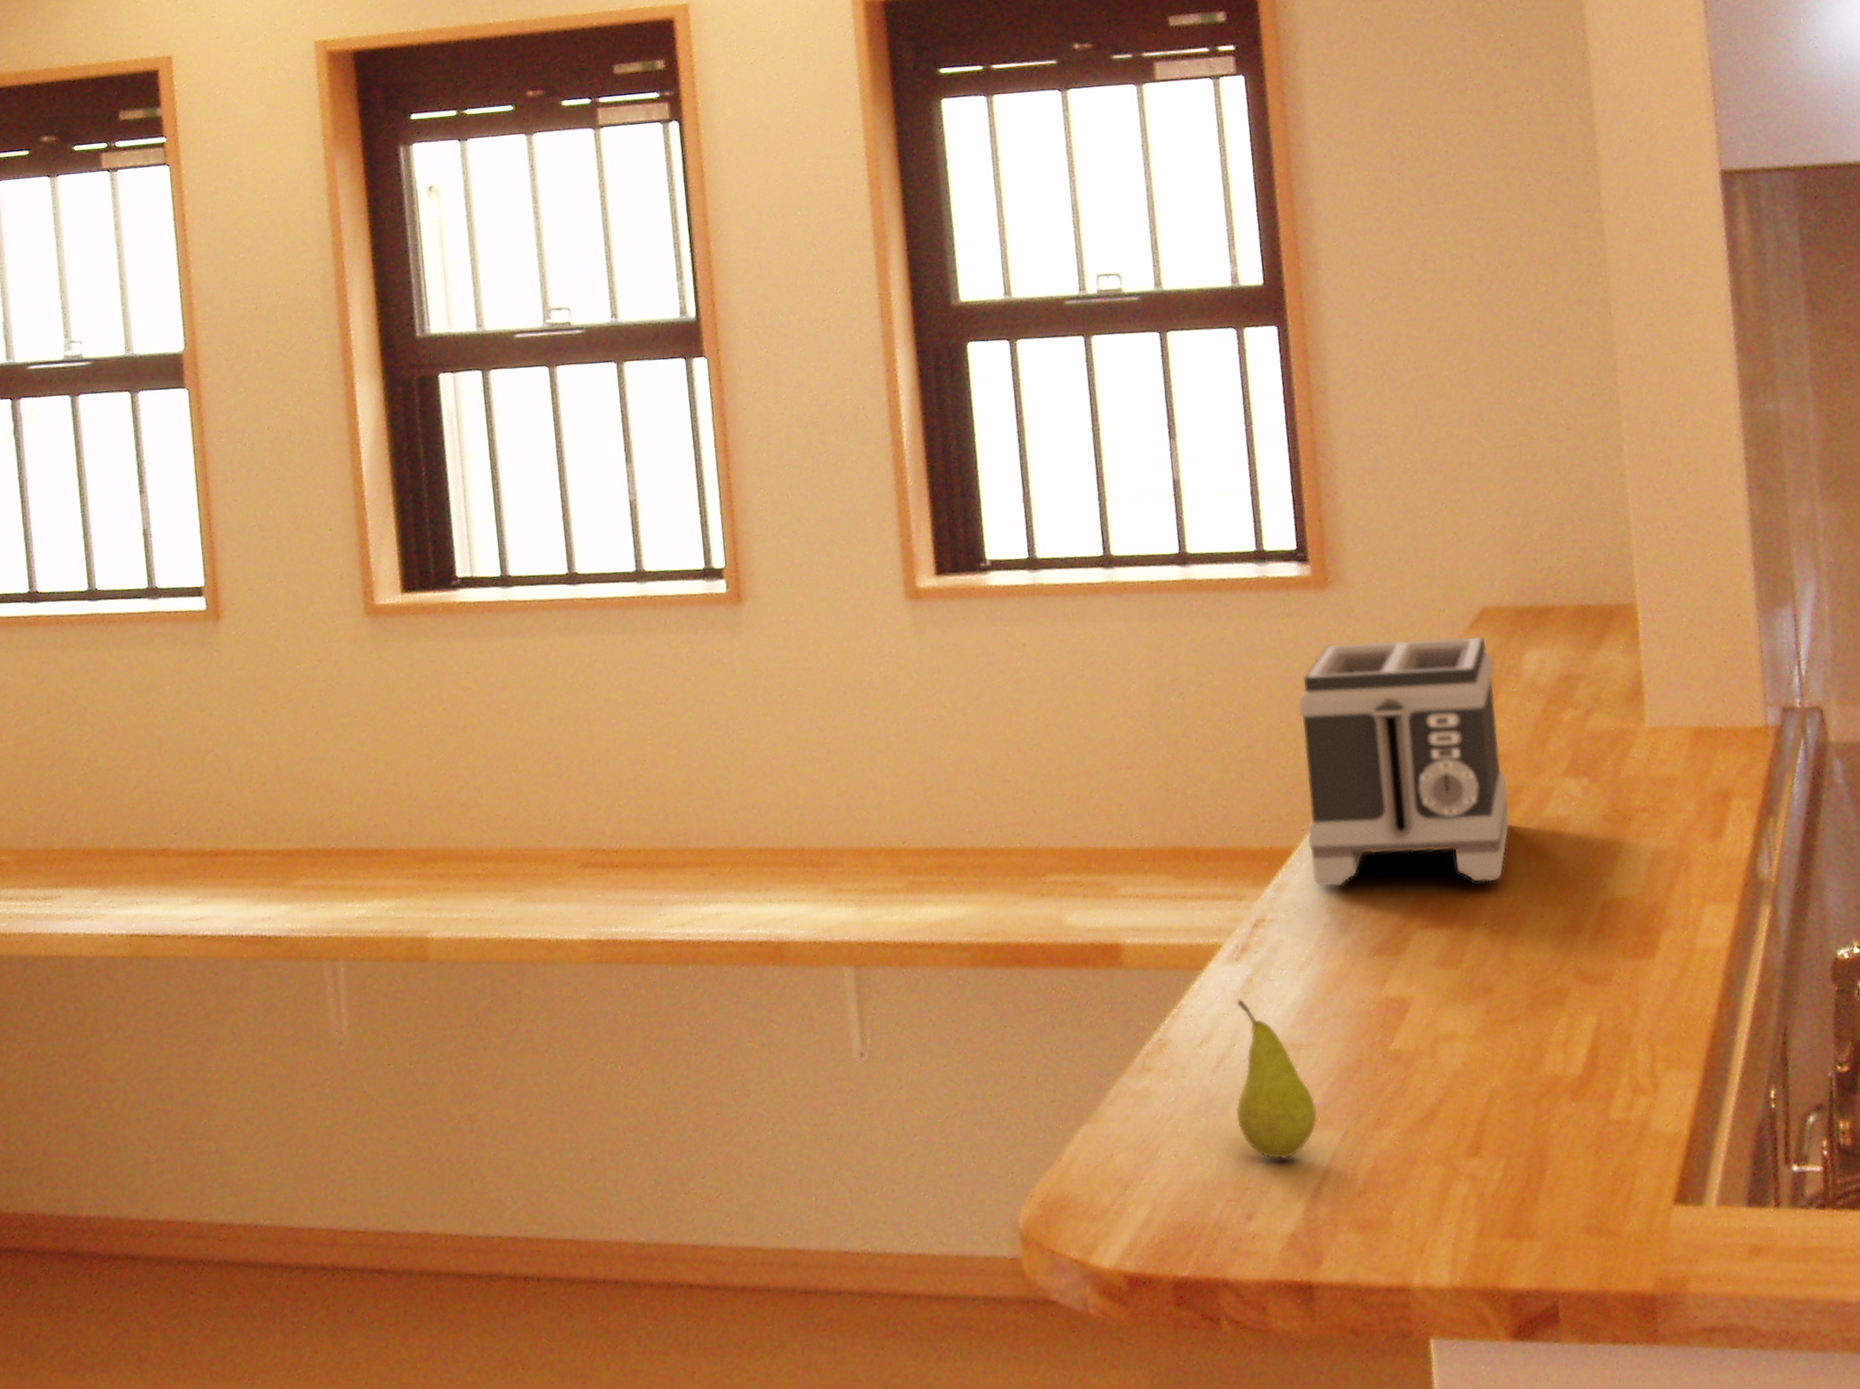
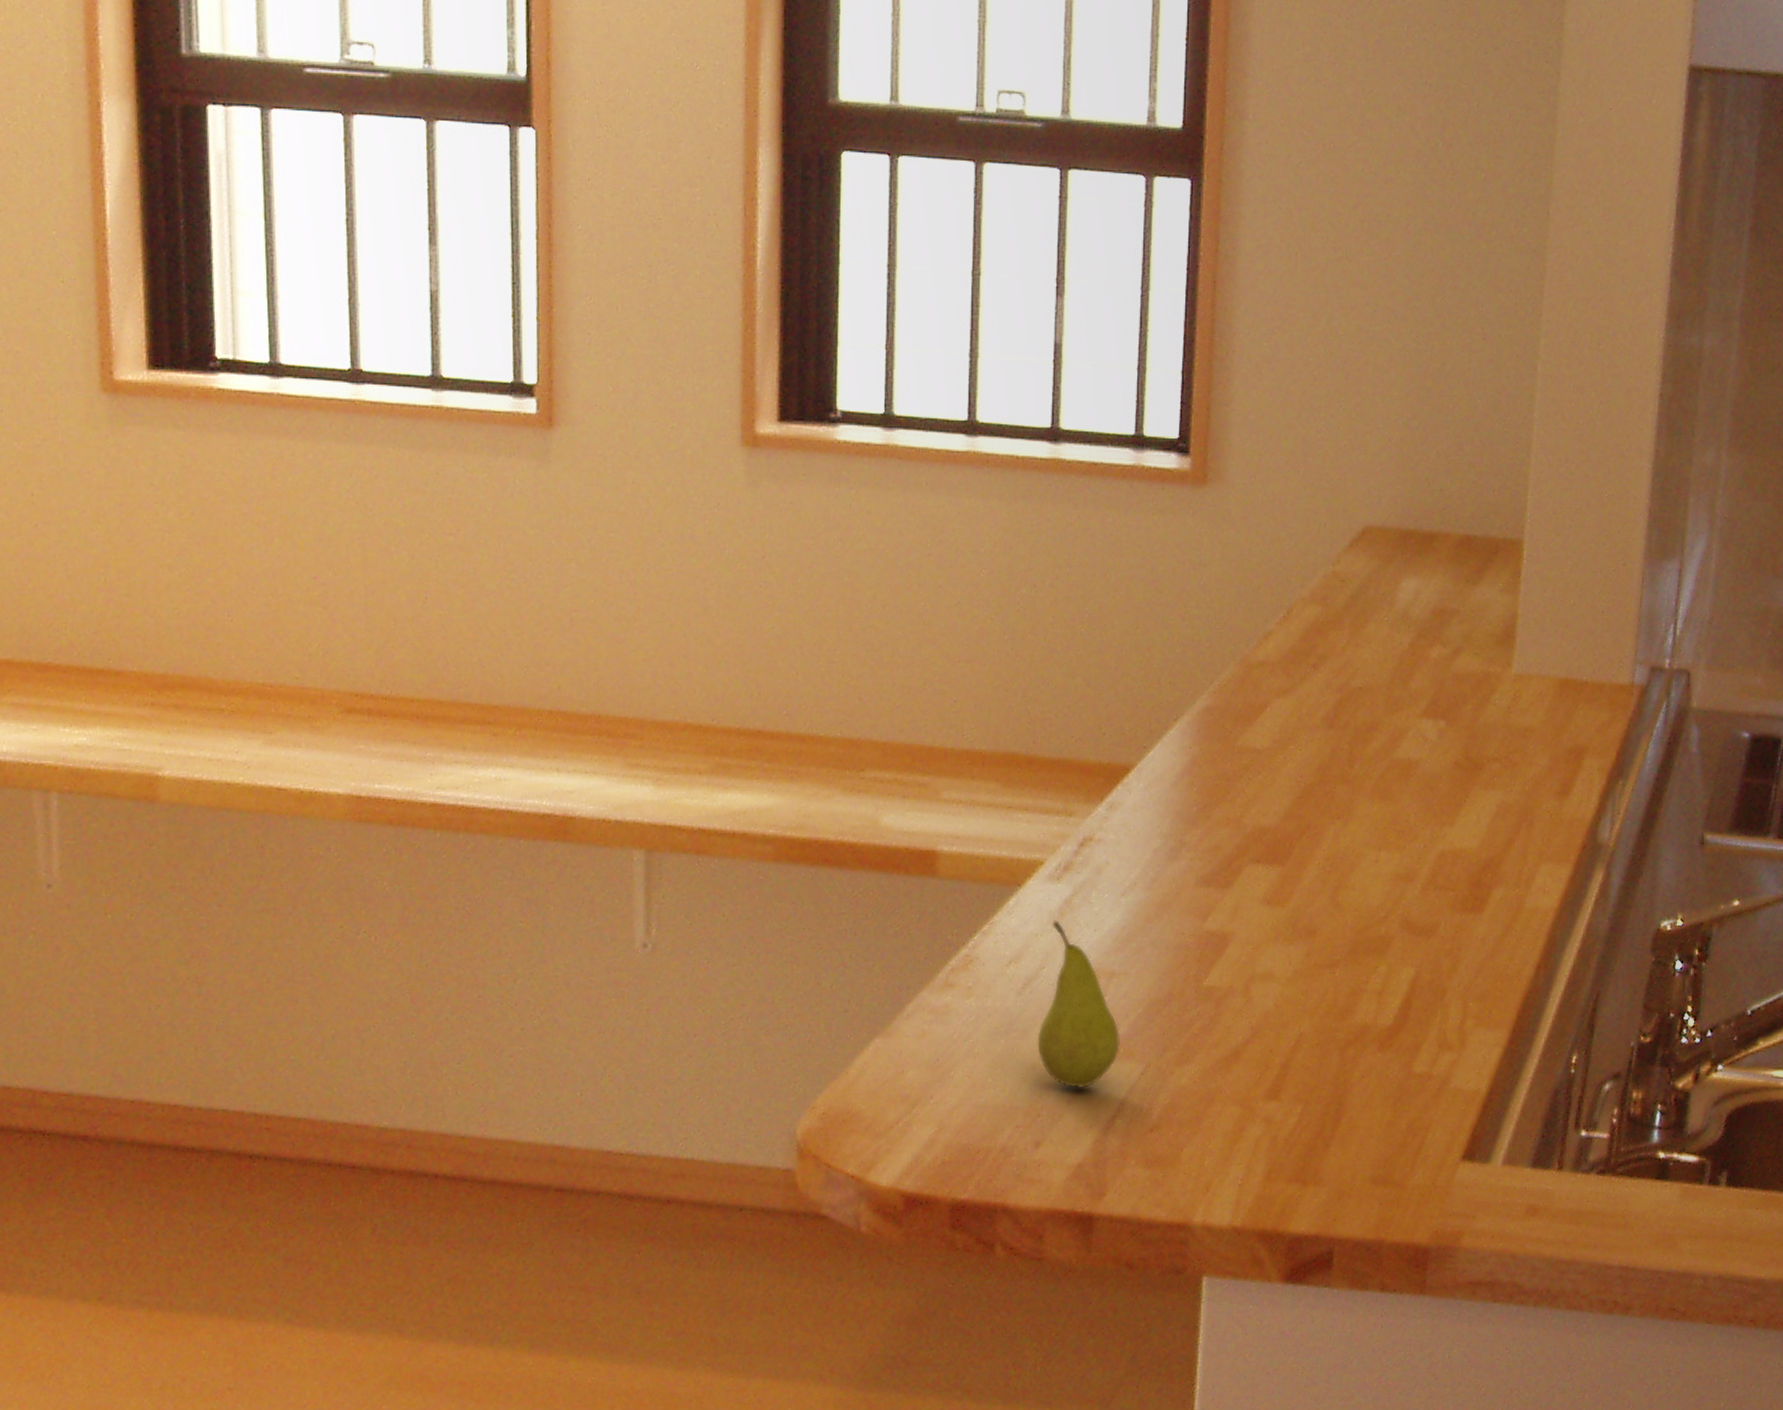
toaster: present [1298,637,1510,887] -> none [1148,549,1368,821]

